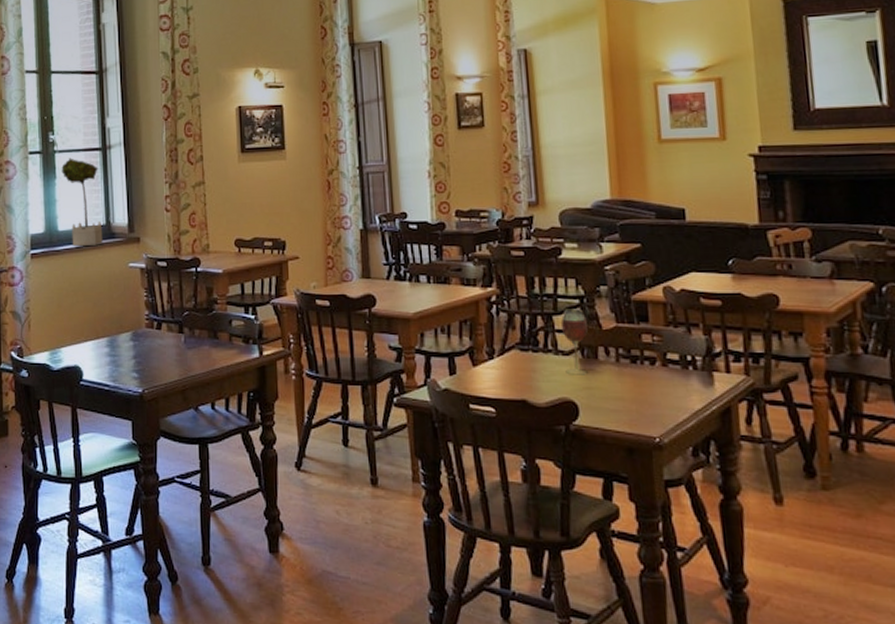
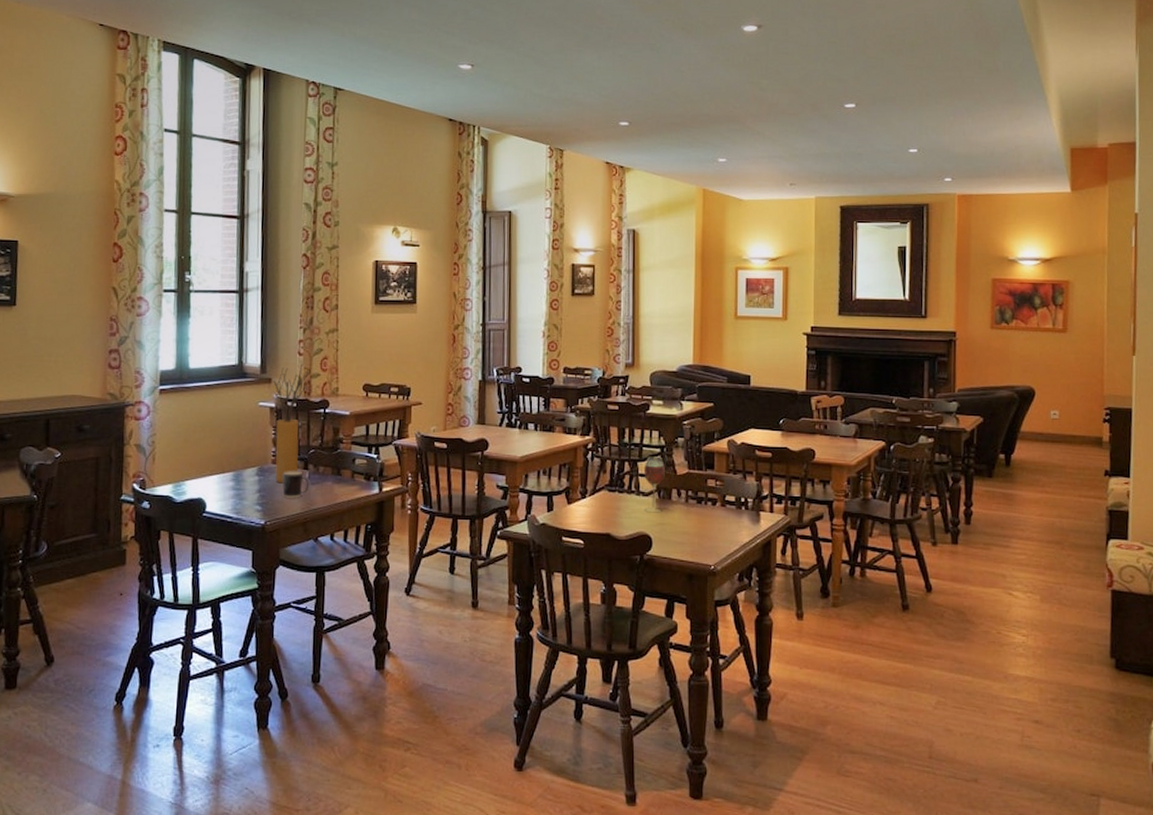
potted tree: present [61,158,103,246] -> none [196,298,235,384]
vase: none [142,221,179,349] -> present [273,364,311,484]
mug: none [157,335,186,364] -> present [282,471,310,498]

